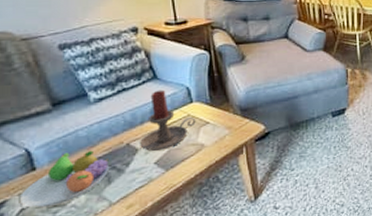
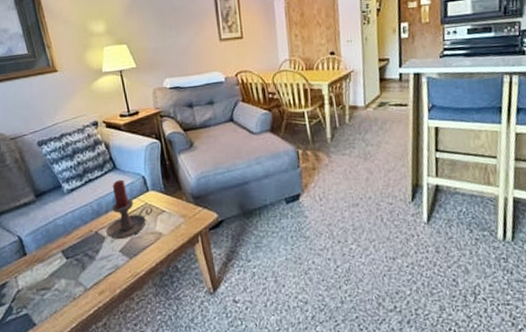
fruit bowl: present [20,150,109,207] -> none [17,238,82,289]

